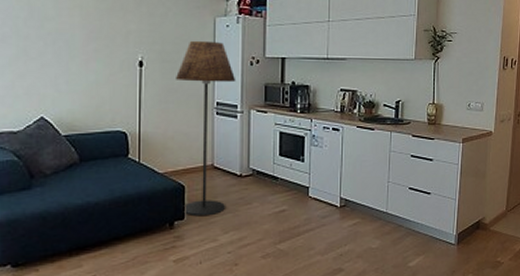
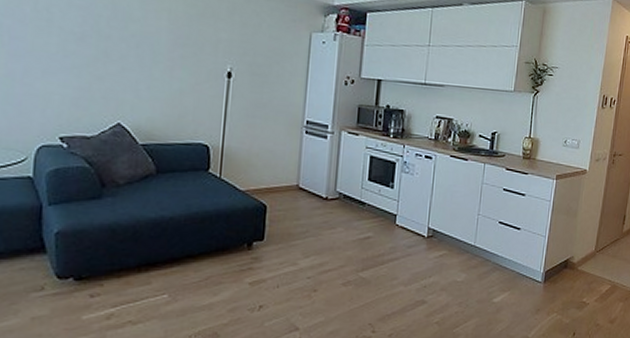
floor lamp: present [176,40,236,217] -> none [263,54,329,239]

